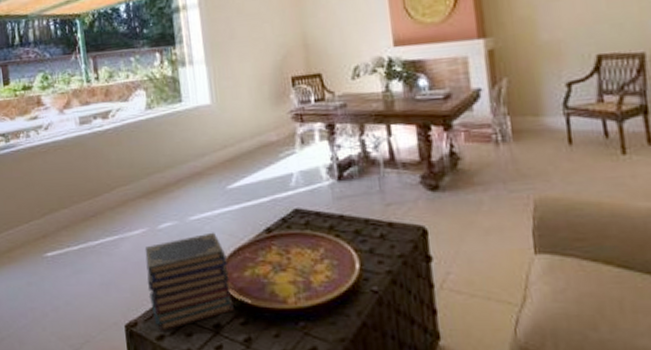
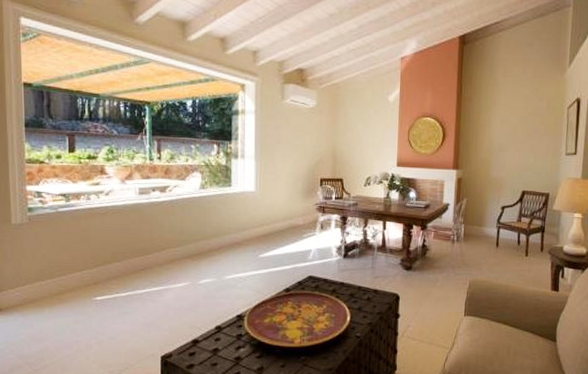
book stack: present [144,232,234,332] -> none [184,289,253,362]

